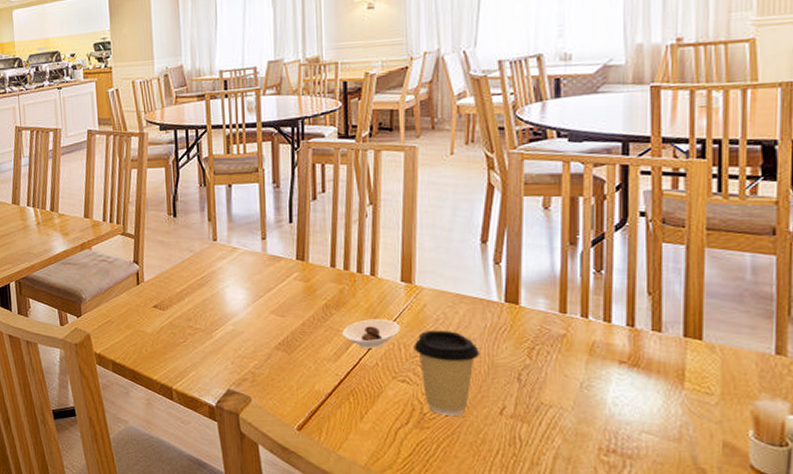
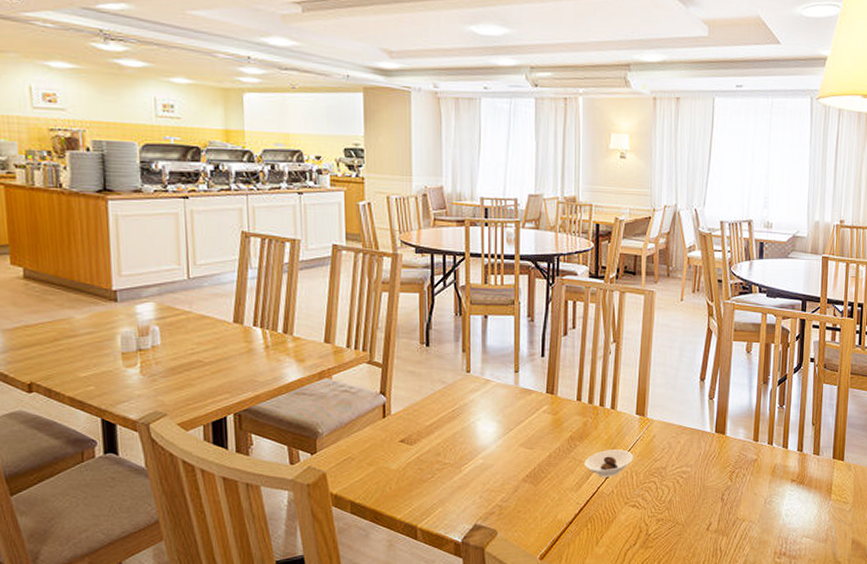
coffee cup: present [413,330,480,416] -> none [643,458,694,535]

